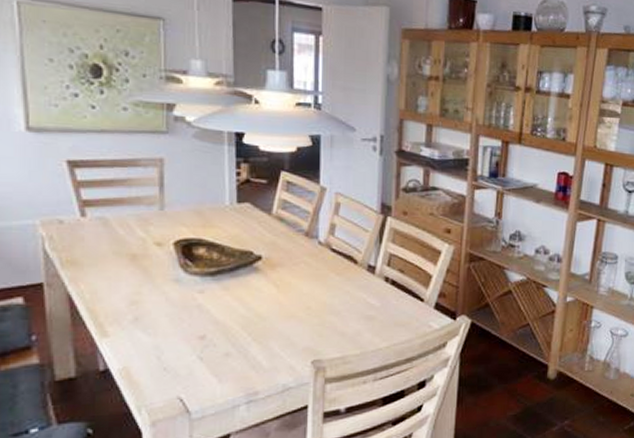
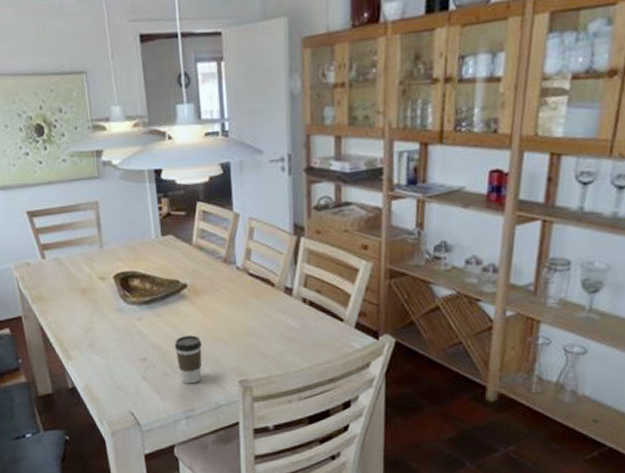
coffee cup: none [241,312,273,365] -> present [175,335,202,384]

